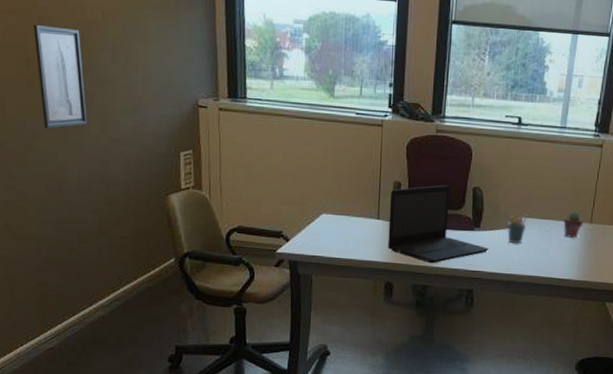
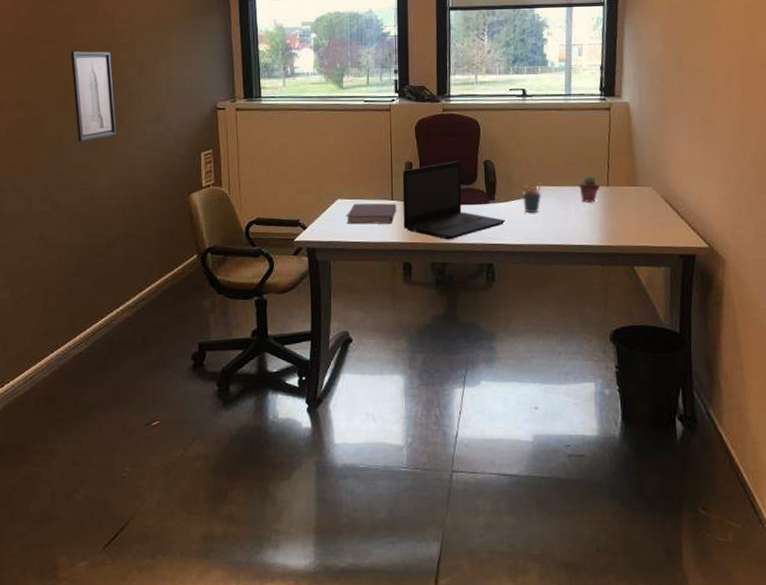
notebook: none [331,219,383,243] -> present [347,203,397,225]

